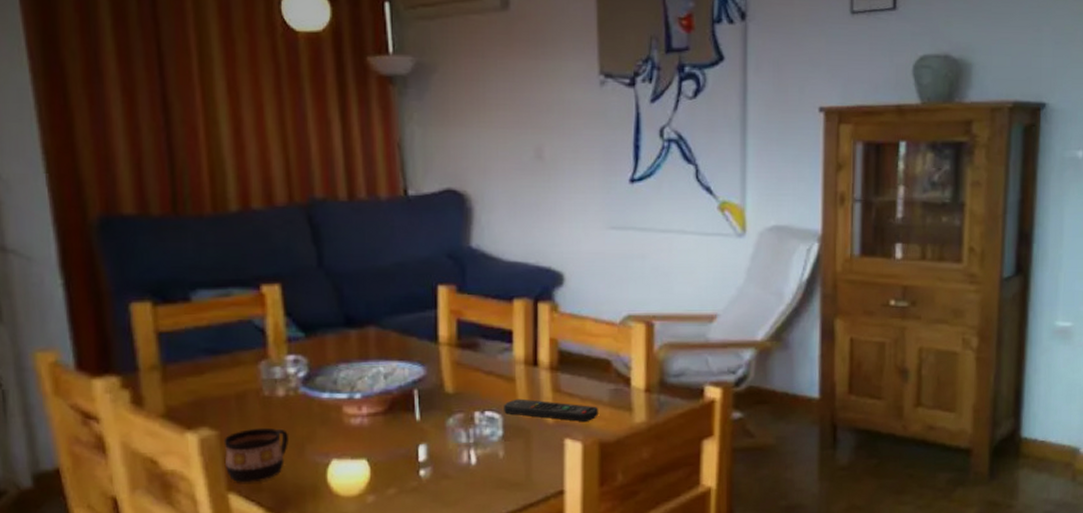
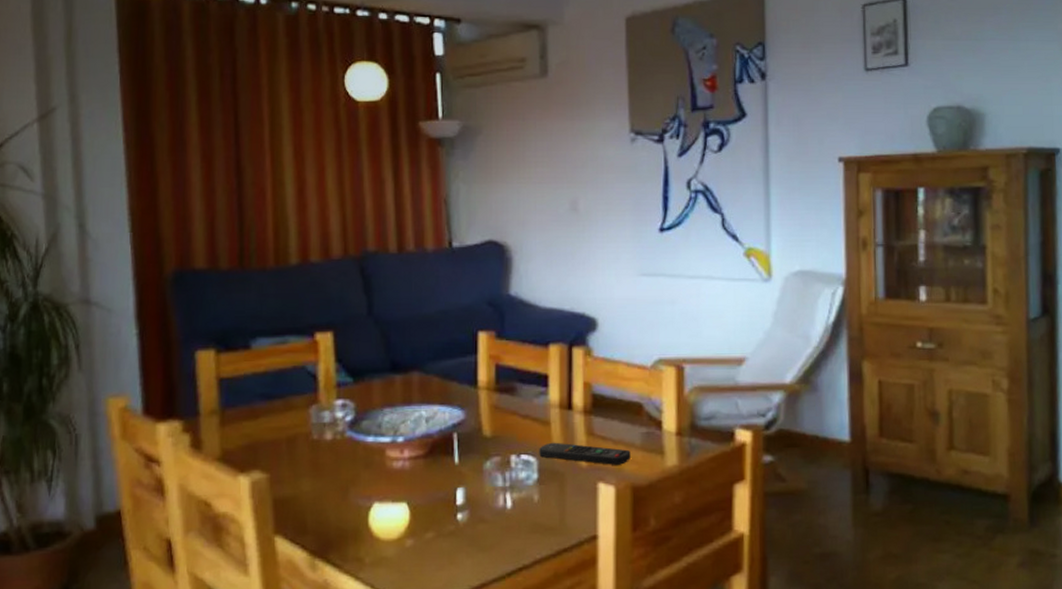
cup: present [223,427,288,483] -> none [273,470,334,526]

